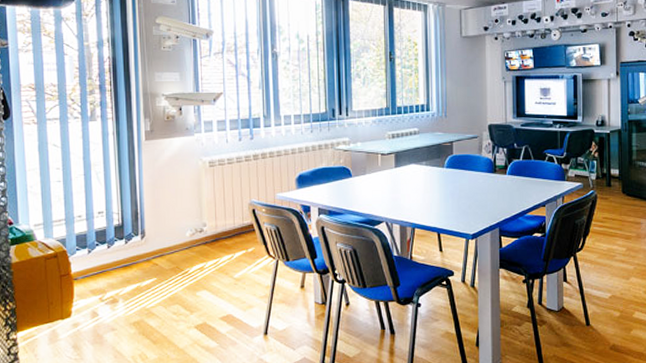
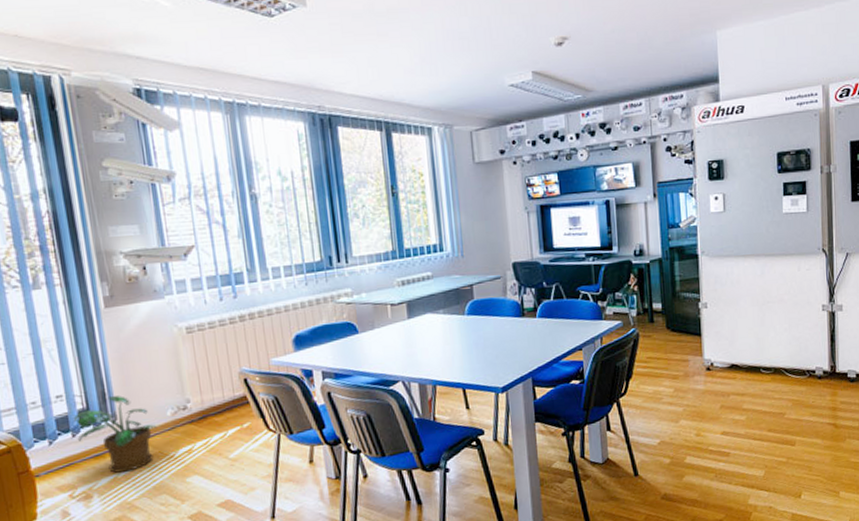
potted plant: none [110,216,177,282] -> present [73,396,157,473]

